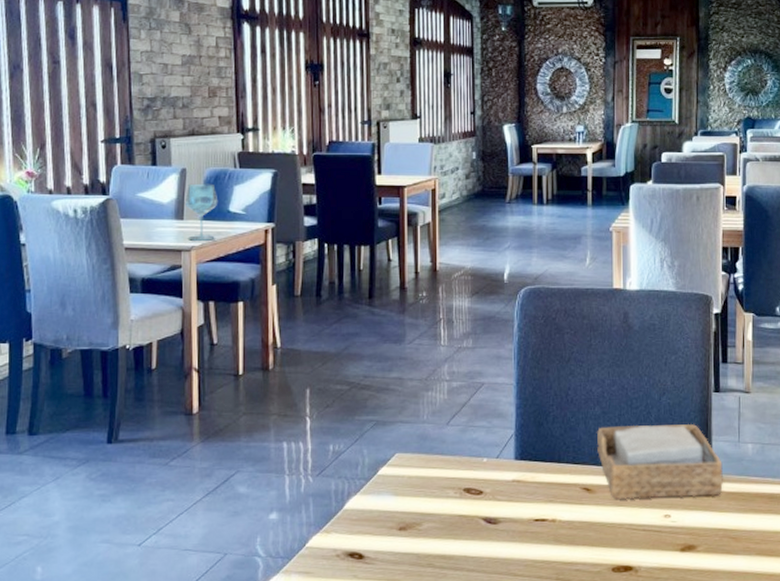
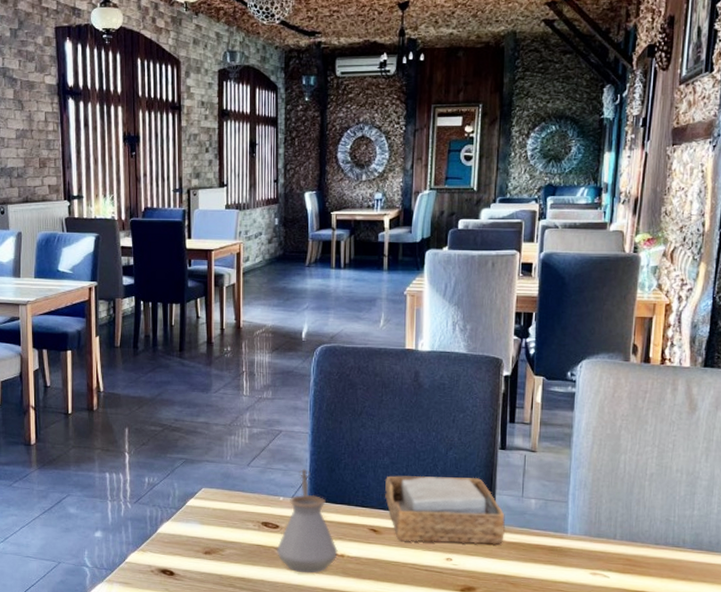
wine glass: present [184,183,218,241] -> none [20,245,49,296]
coffee pot: none [480,424,548,544] -> present [276,468,338,574]

